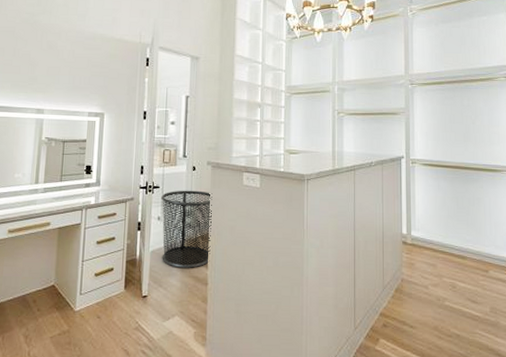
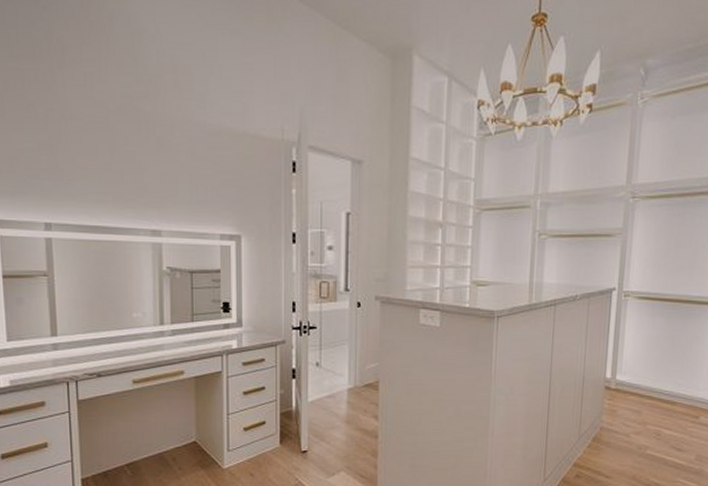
waste bin: present [161,190,213,269] -> none [319,330,382,421]

